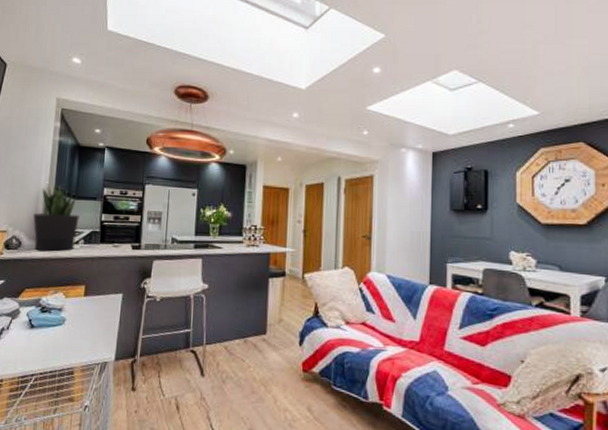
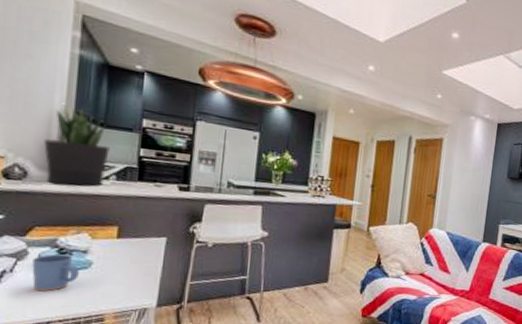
mug: none [22,312,56,347] -> present [32,254,79,292]

